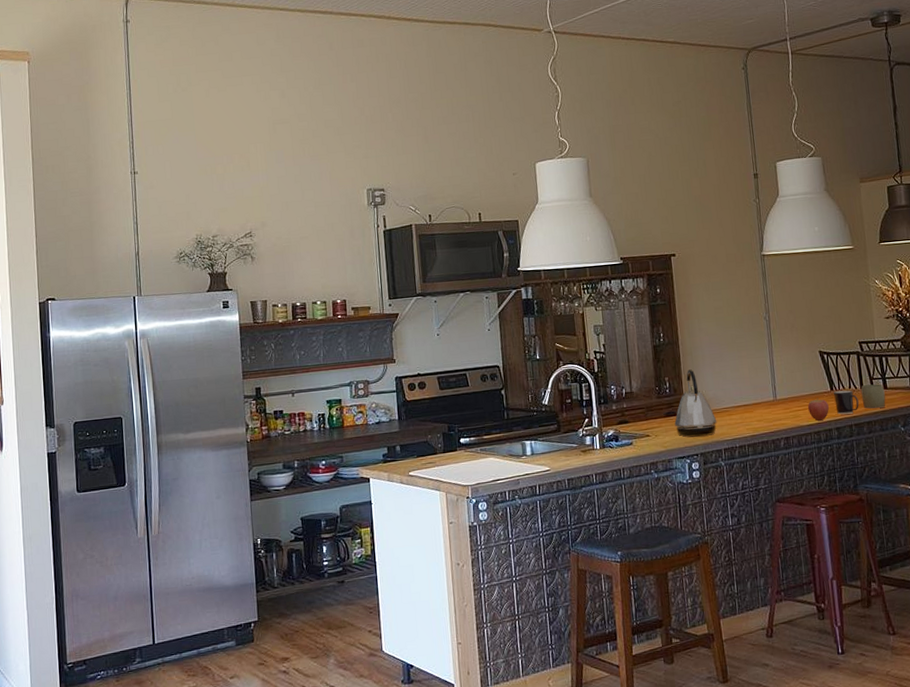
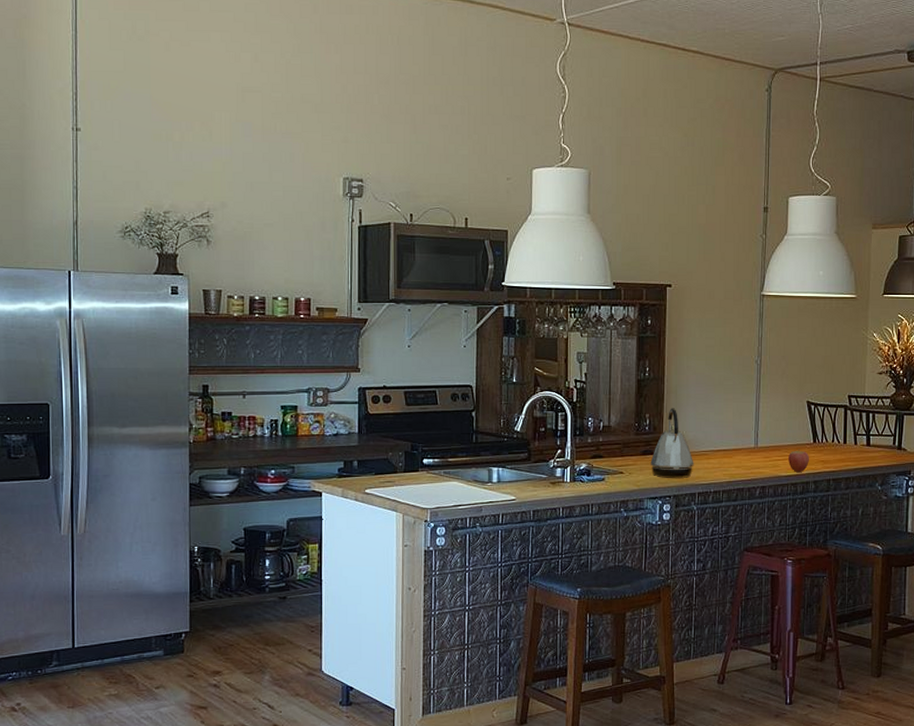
mug: present [833,390,859,415] -> none [816,444,840,468]
mug: present [860,384,886,410] -> none [843,440,867,466]

